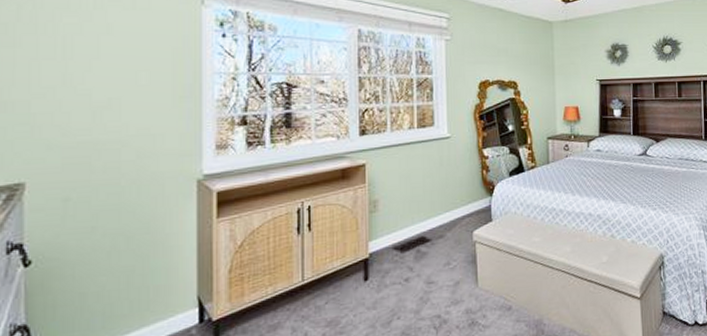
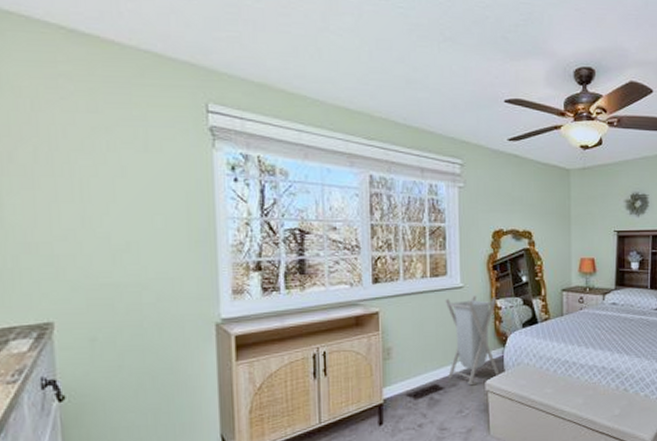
laundry hamper: none [432,144,487,236] -> present [445,295,500,385]

